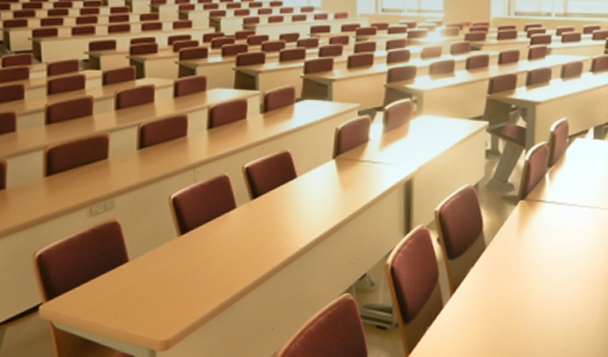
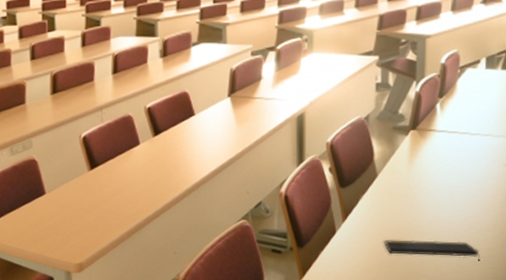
notepad: none [492,316,587,339] -> present [384,240,480,261]

